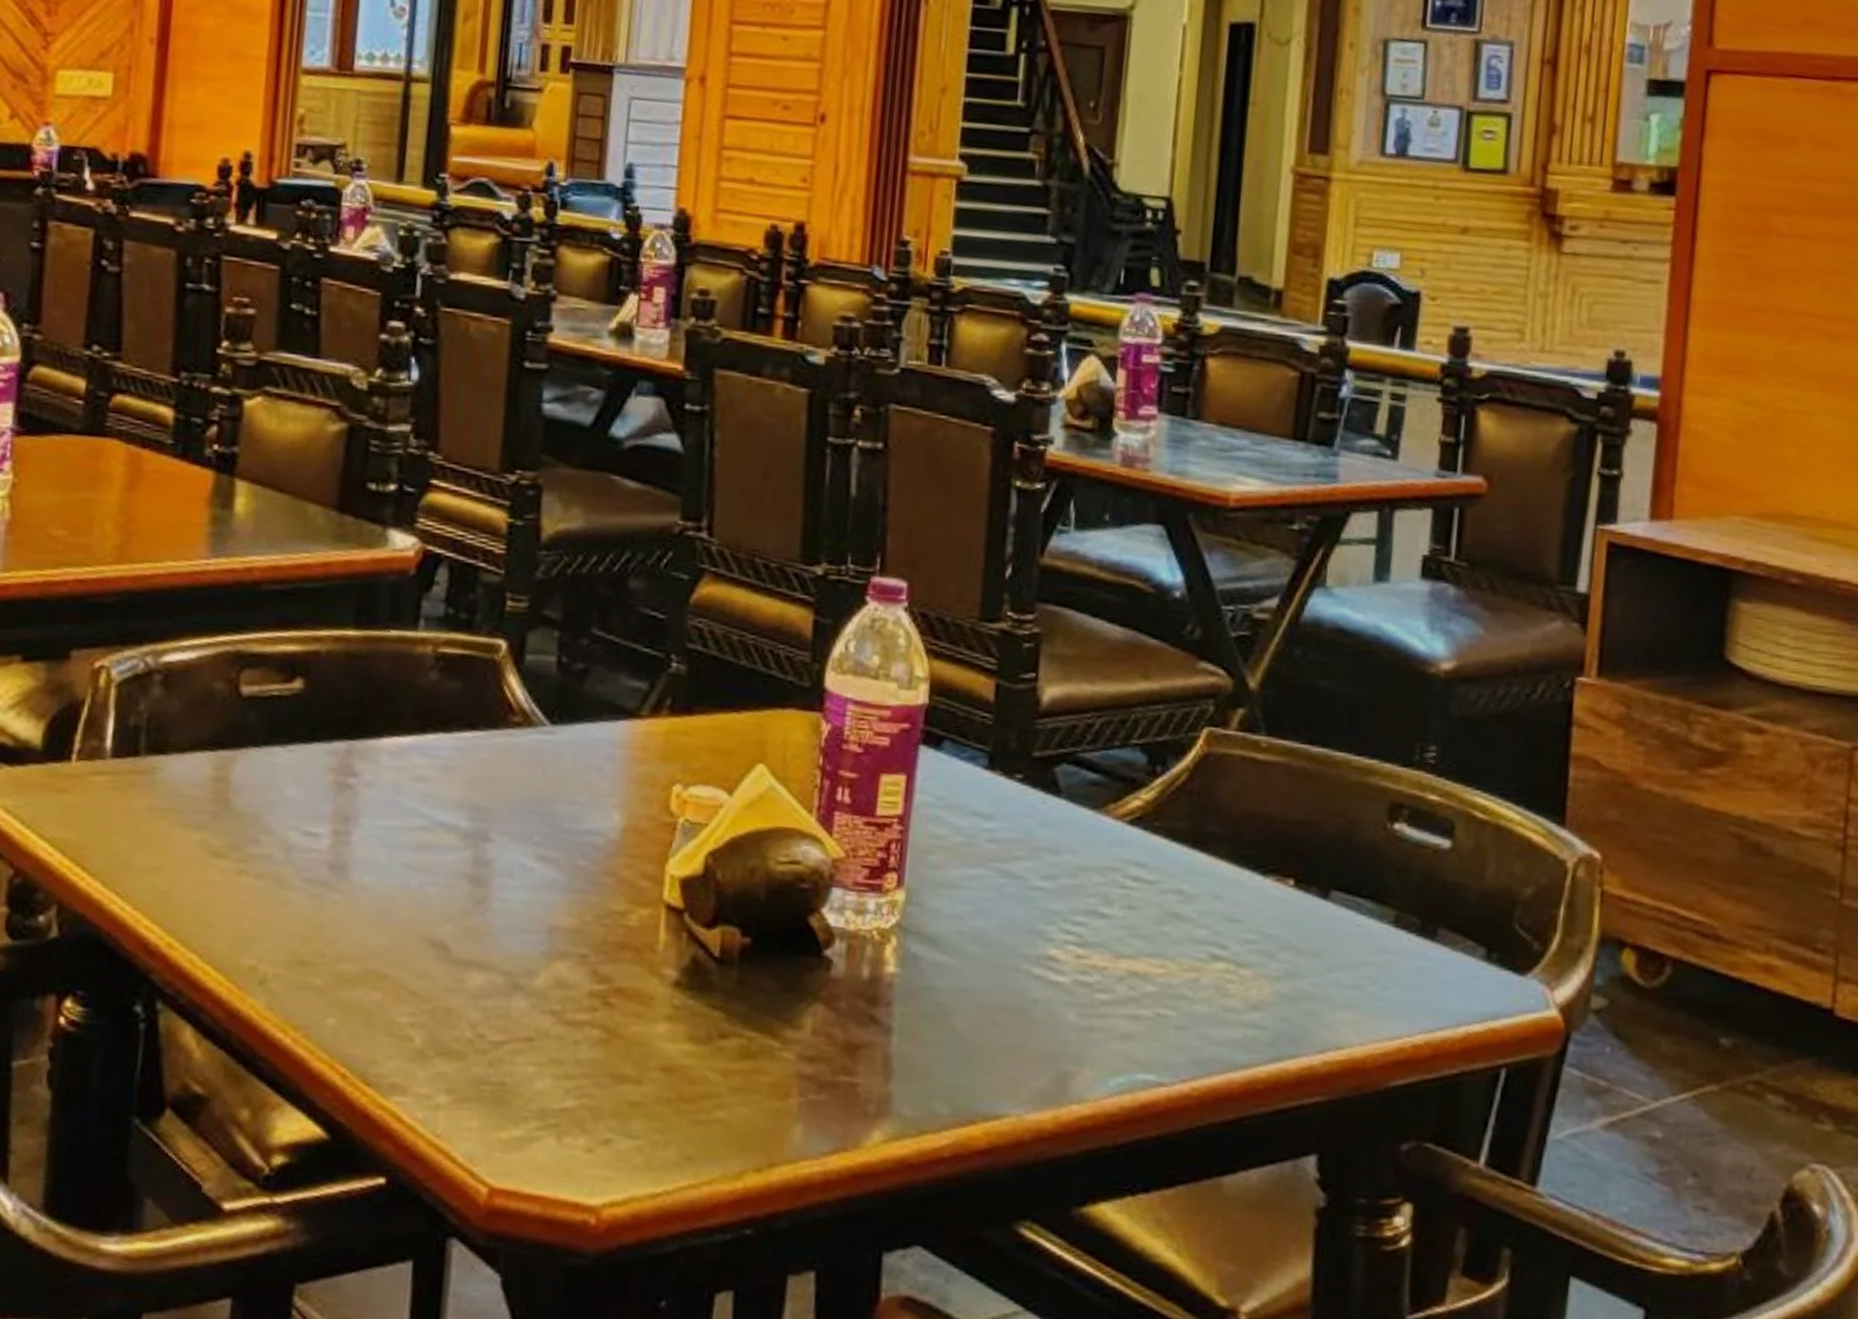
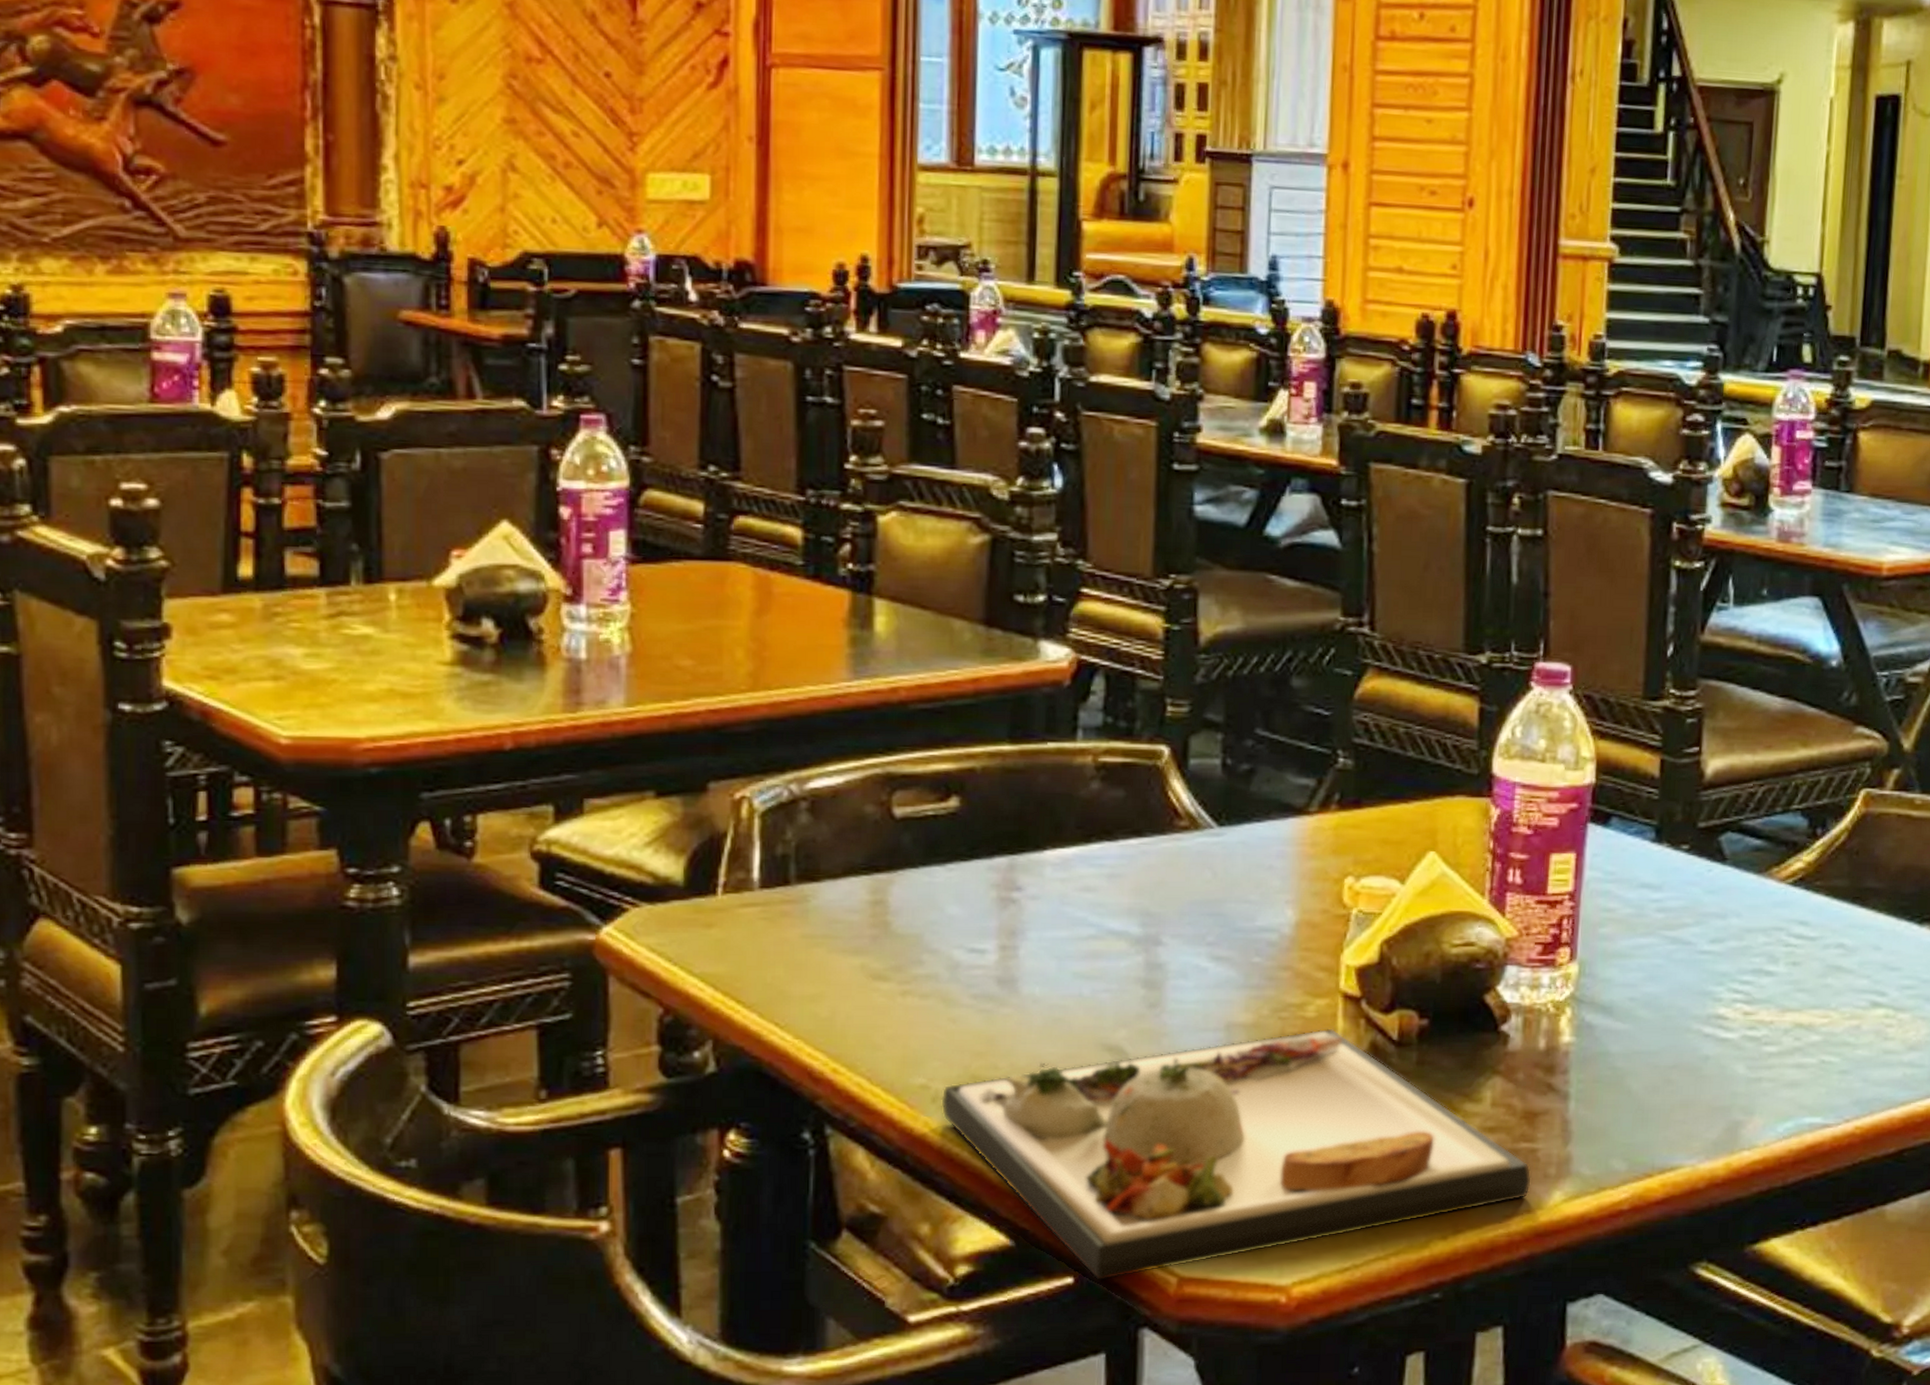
dinner plate: none [267,939,851,1185] -> present [941,1028,1532,1281]

